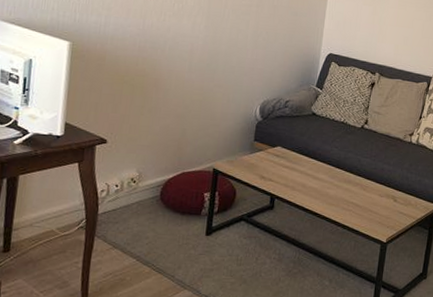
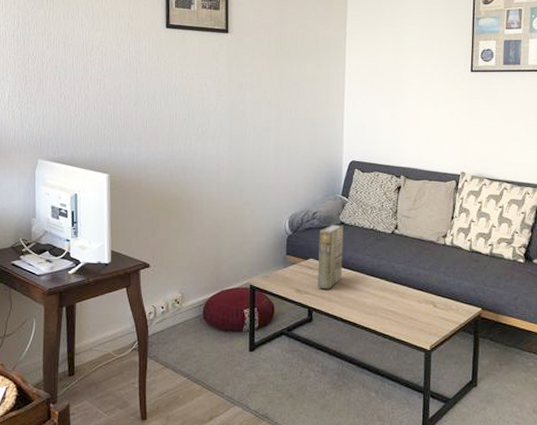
book: none [283,114,315,178] -> present [318,224,344,290]

